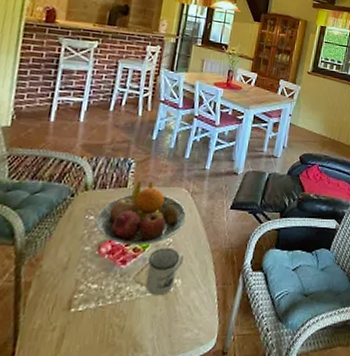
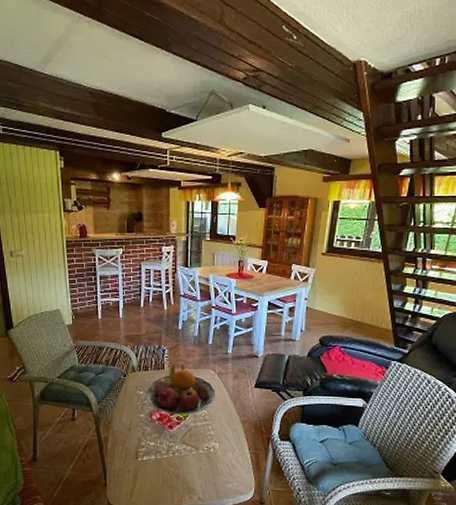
mug: present [145,247,184,296] -> none [190,417,219,455]

